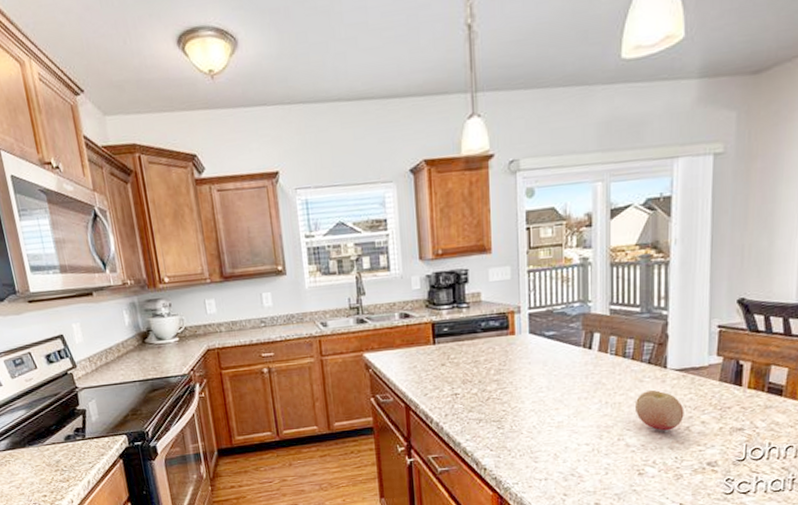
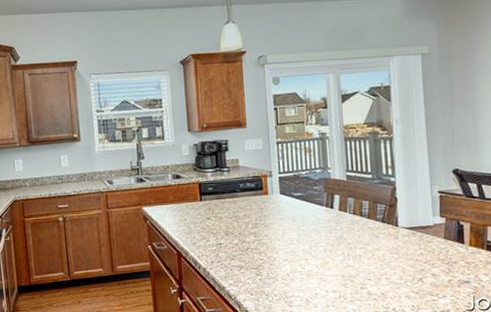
fruit: present [634,390,684,431] -> none [373,245,417,281]

